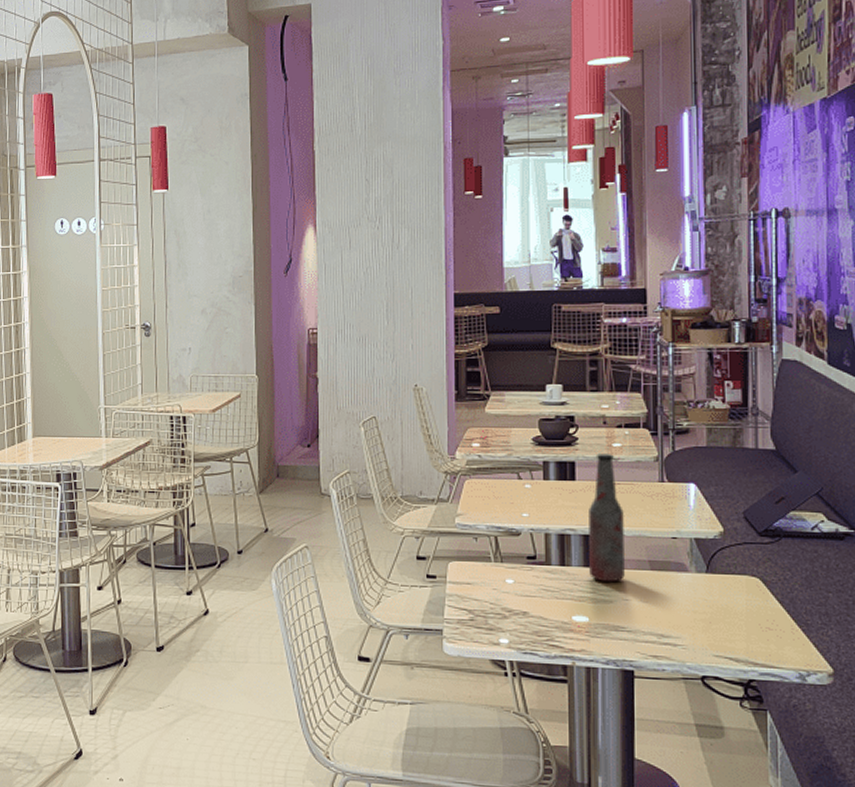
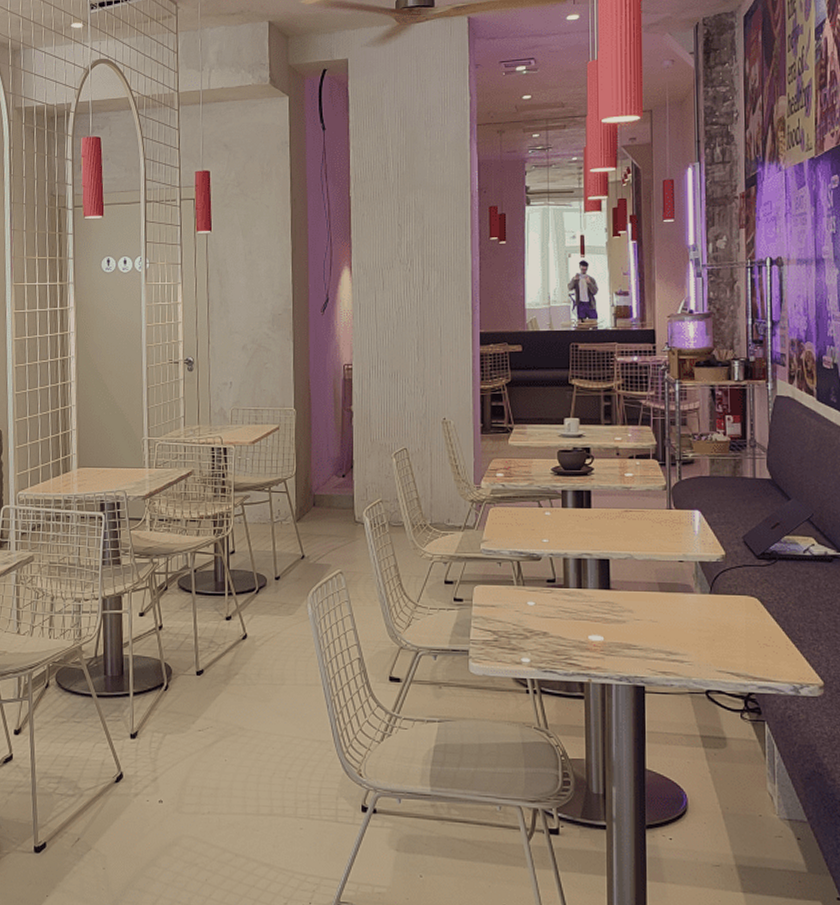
bottle: present [589,454,625,583] -> none [603,483,636,604]

